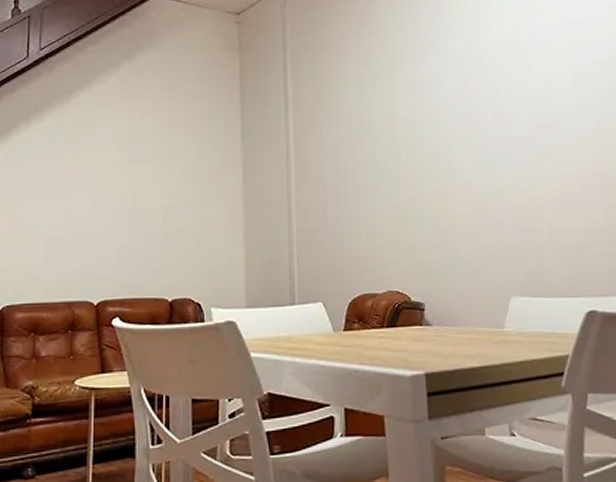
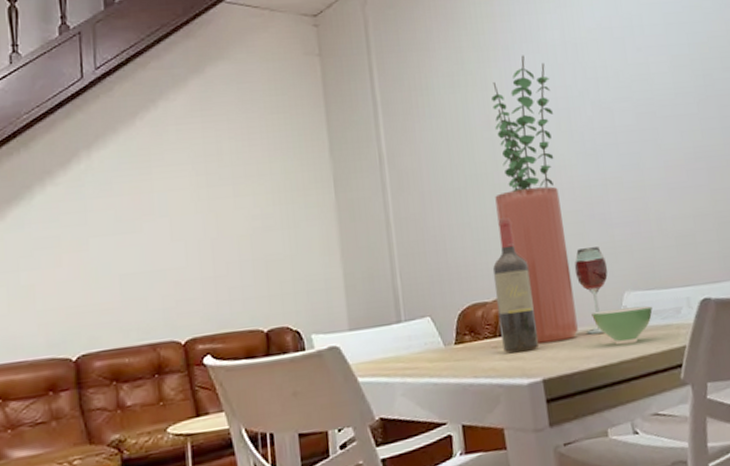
wine bottle: none [384,216,425,345] -> present [492,219,540,353]
vase: none [392,62,463,338] -> present [491,55,578,343]
wineglass: none [464,251,497,334] -> present [574,247,608,335]
bowl: none [477,312,538,348] -> present [591,305,653,346]

